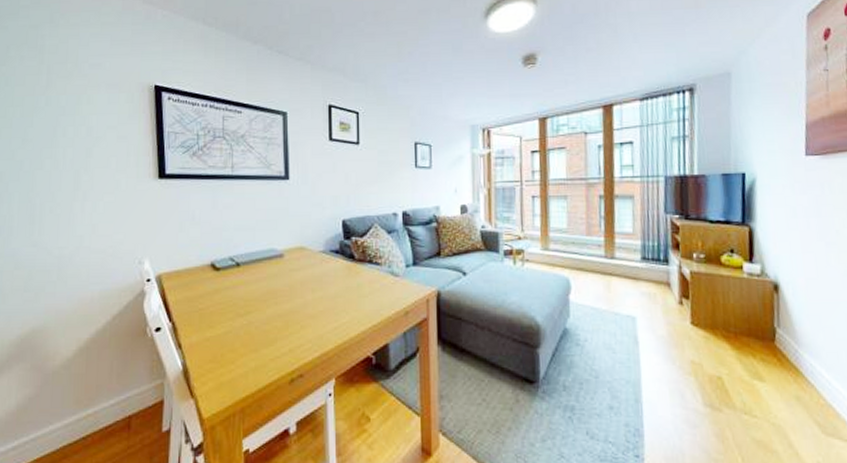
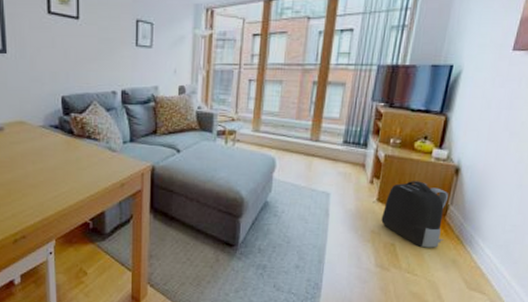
backpack: none [699,300,779,381] -> present [381,181,448,248]

